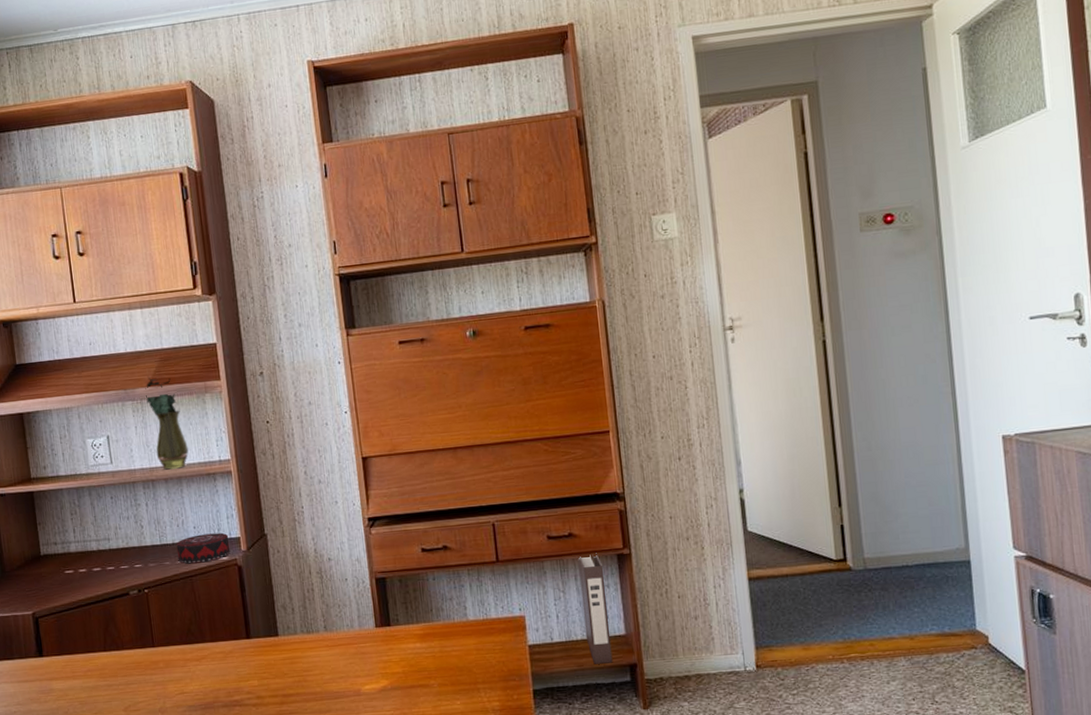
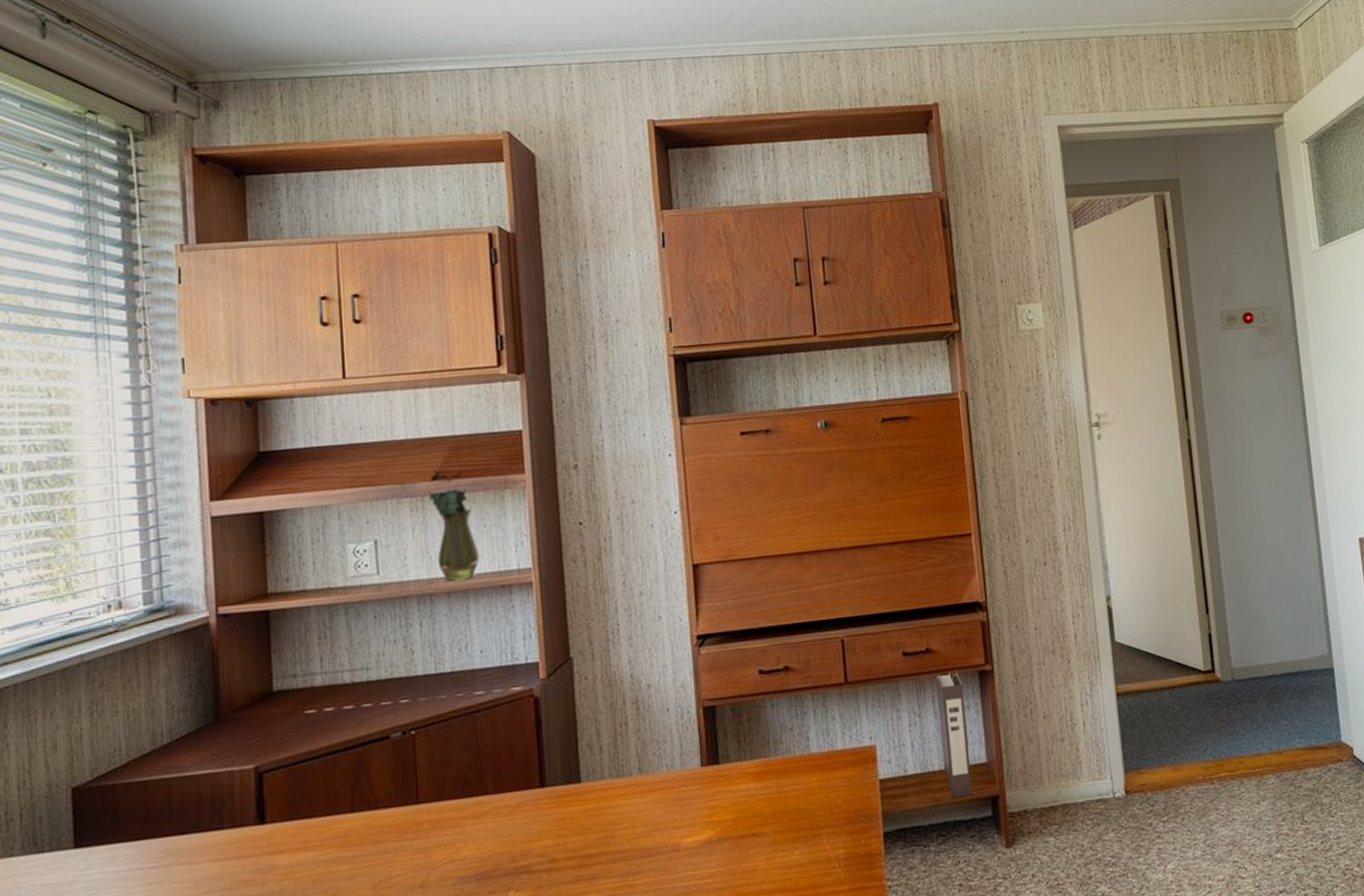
decorative box: present [176,532,231,564] -> none [456,657,526,697]

